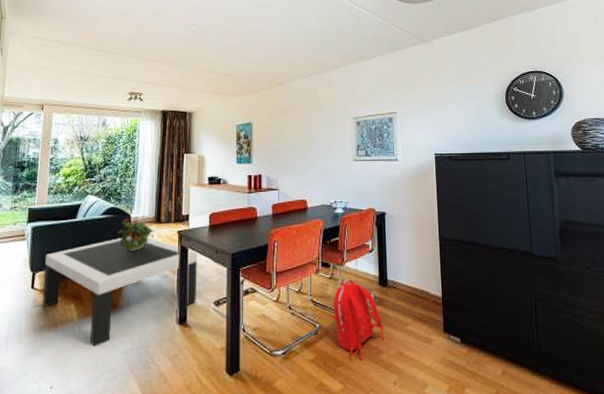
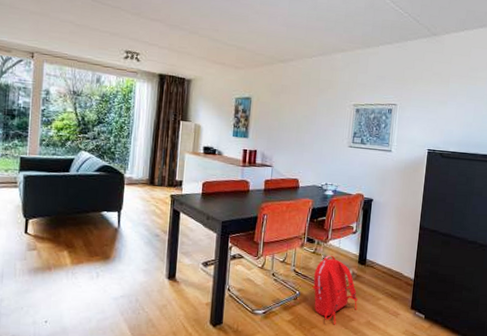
coffee table: present [42,237,197,347] -> none [36,195,189,291]
potted plant: present [117,215,155,251] -> none [111,176,148,209]

